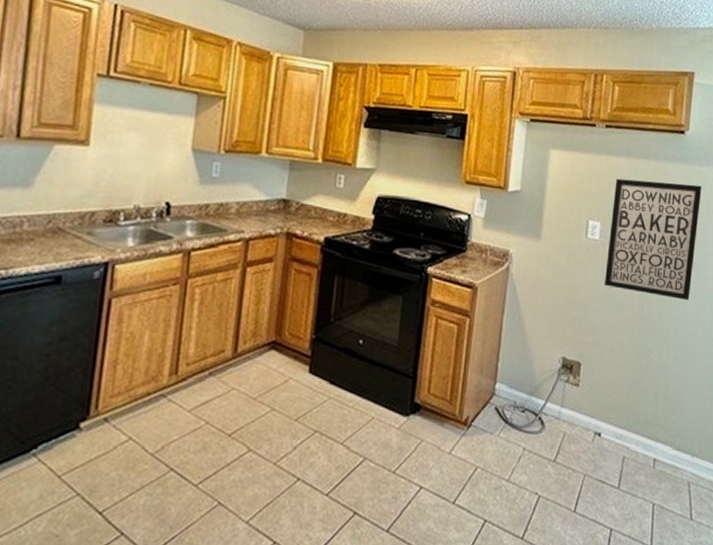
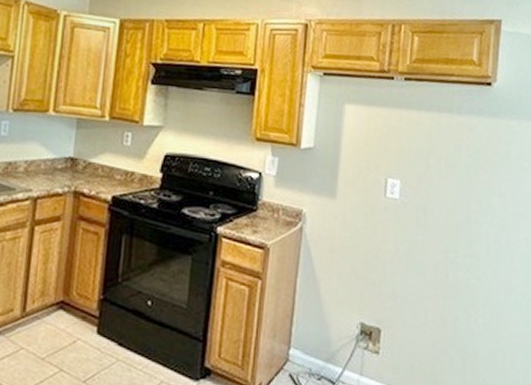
wall art: present [604,178,702,301] -> none [405,134,512,264]

